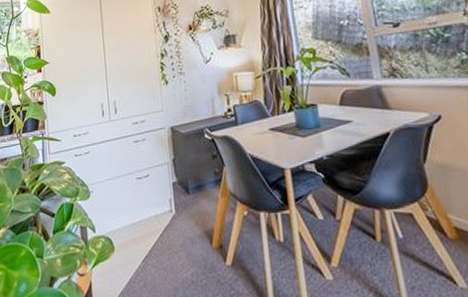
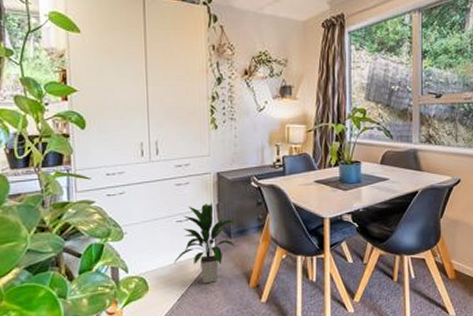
indoor plant: none [136,157,195,244] -> present [173,202,238,284]

